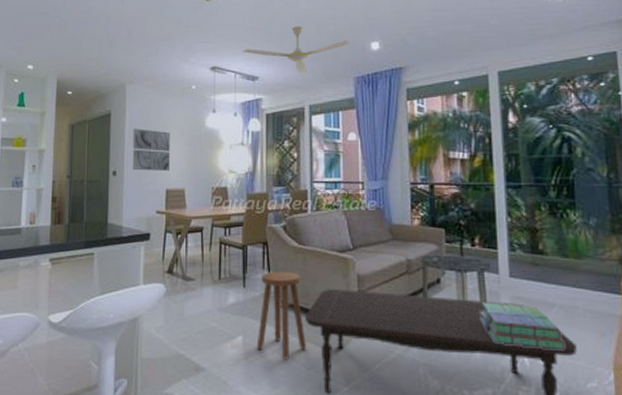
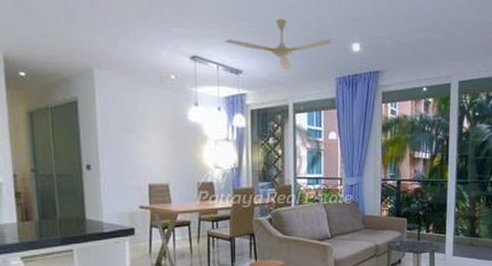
wall art: present [132,129,170,171] -> none [106,119,151,165]

